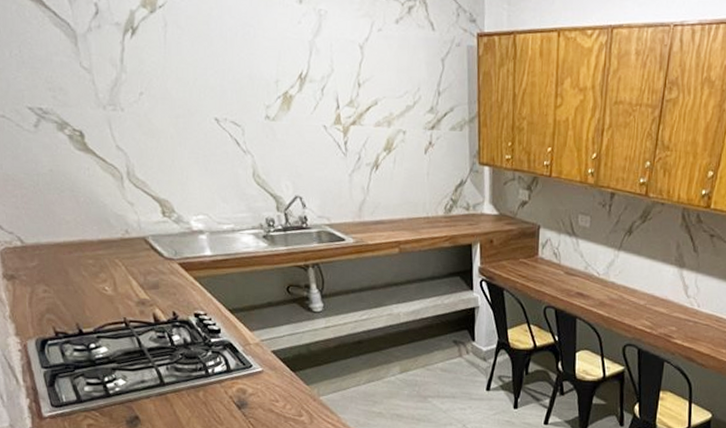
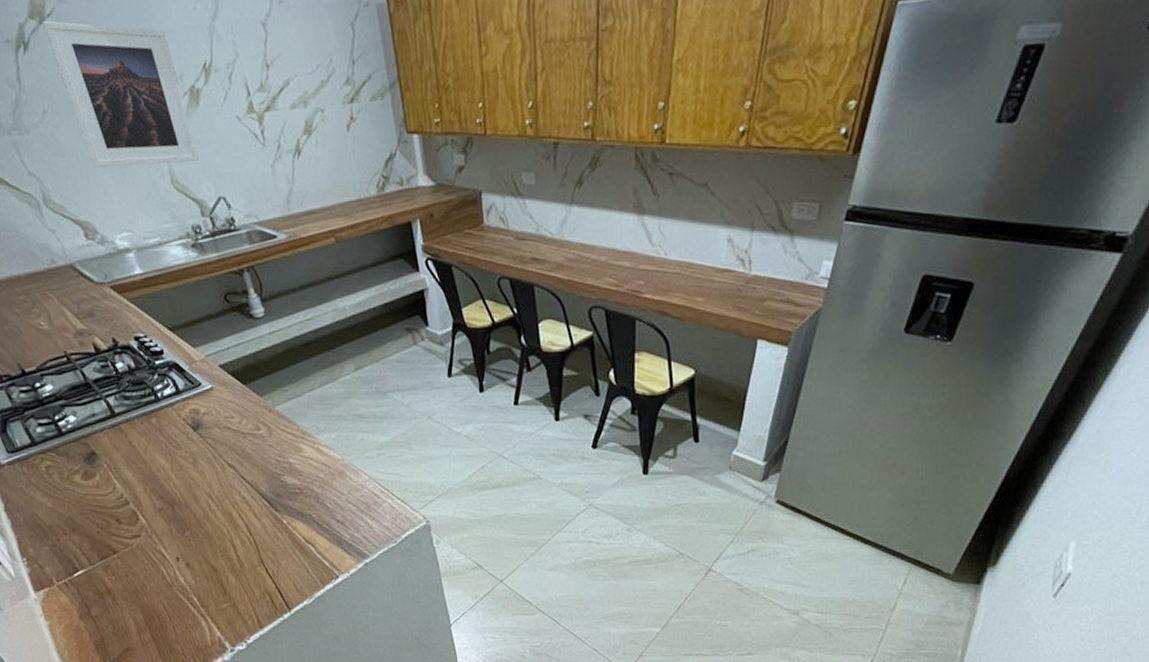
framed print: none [153,12,282,161] -> present [42,20,199,167]

